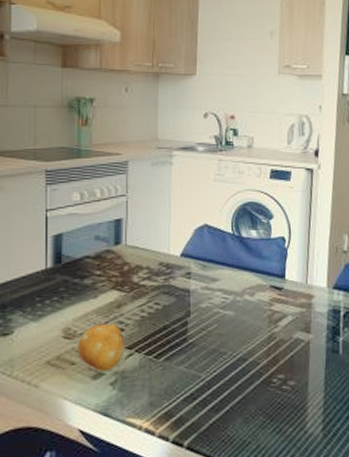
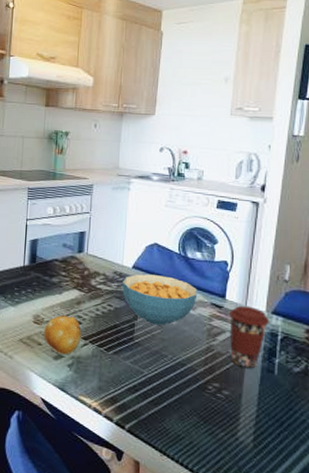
cereal bowl: none [171,261,255,319] -> present [122,274,198,326]
coffee cup: none [289,284,332,353] -> present [228,305,270,369]

